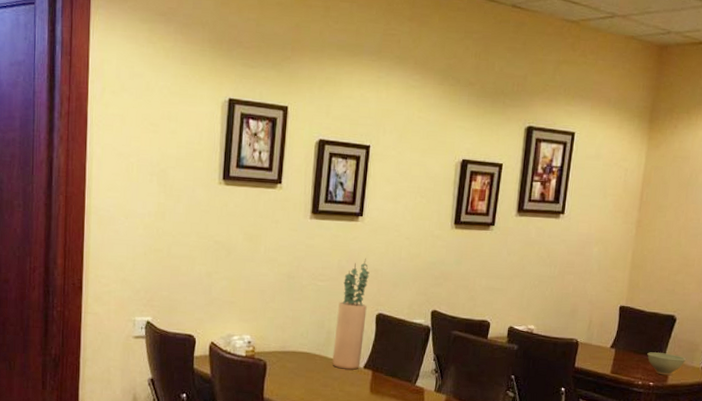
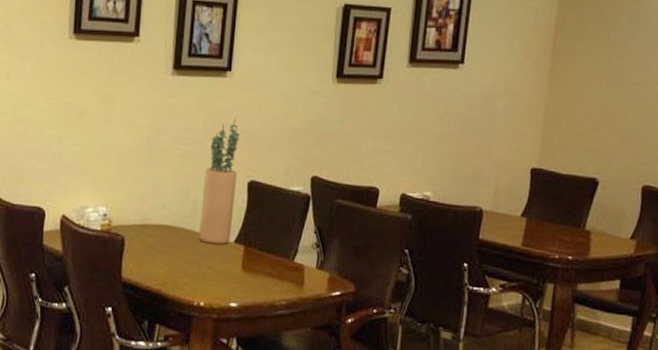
bowl: present [647,352,687,376] -> none [564,221,612,248]

